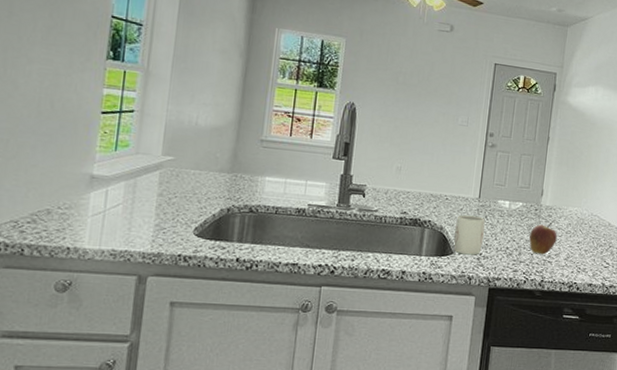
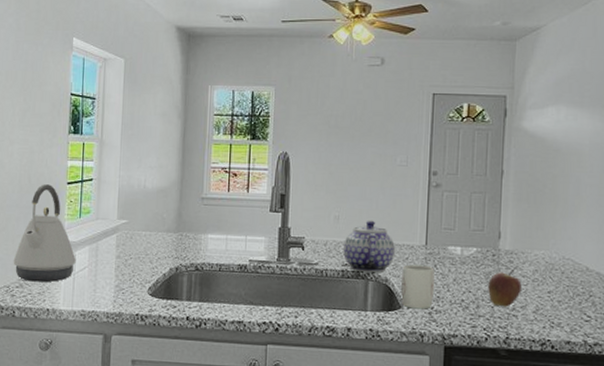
kettle: none [24,111,108,219] -> present [13,184,76,283]
teapot: none [402,172,452,222] -> present [343,220,395,273]

